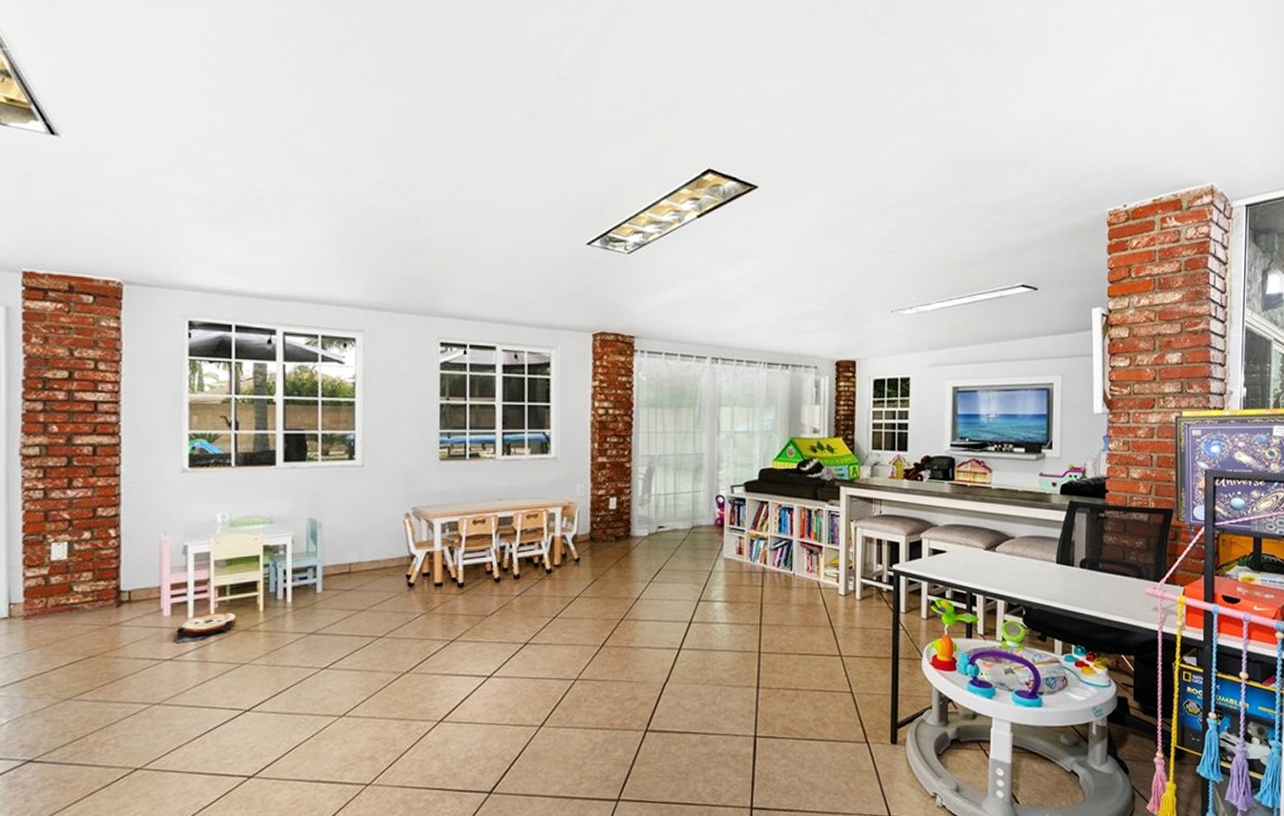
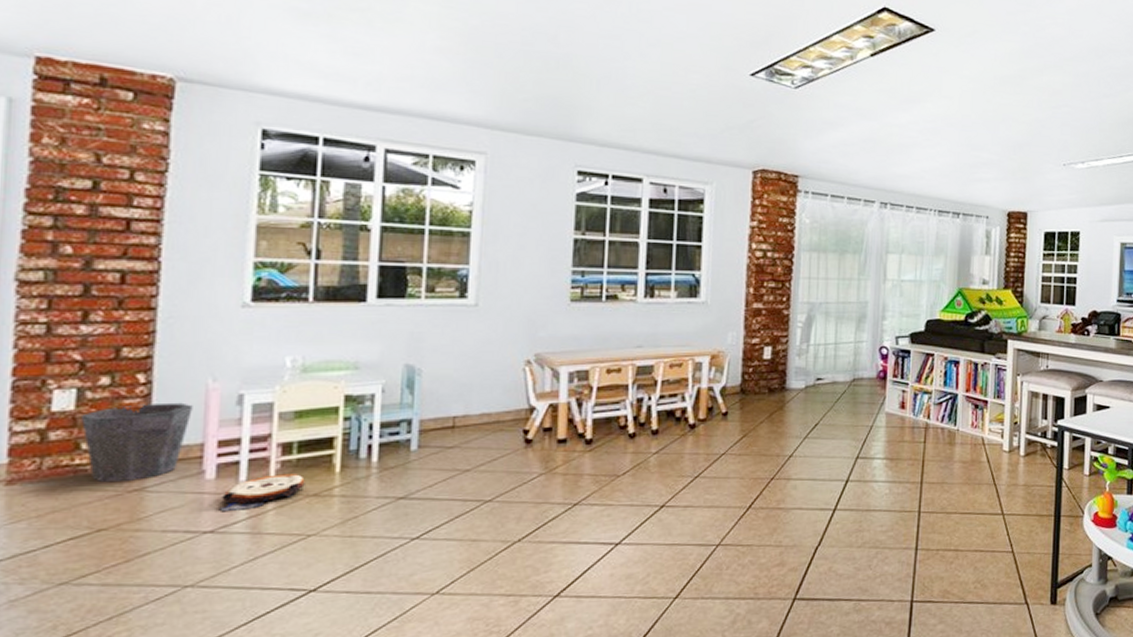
waste bin: none [71,552,151,619] -> present [80,402,193,483]

